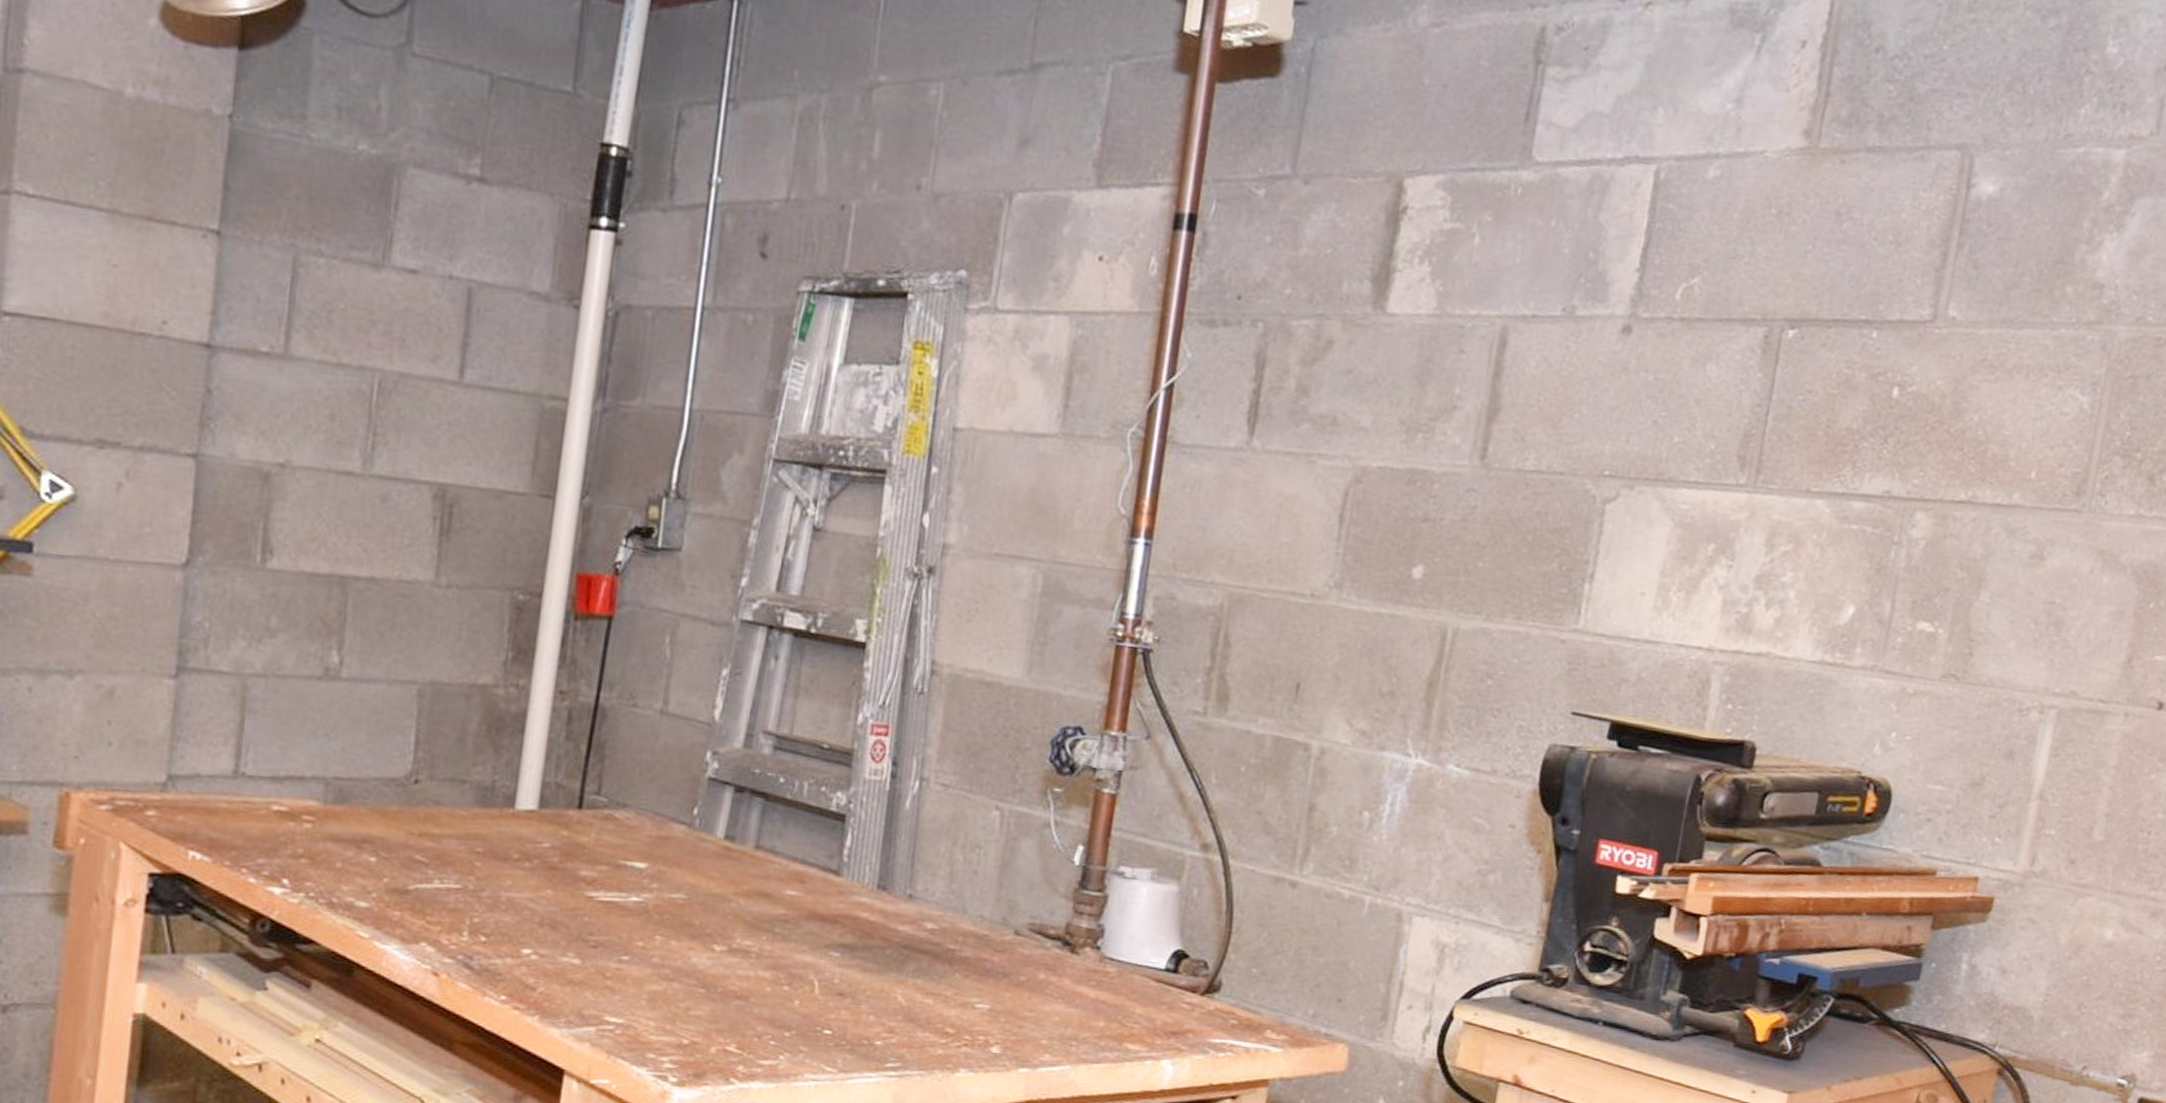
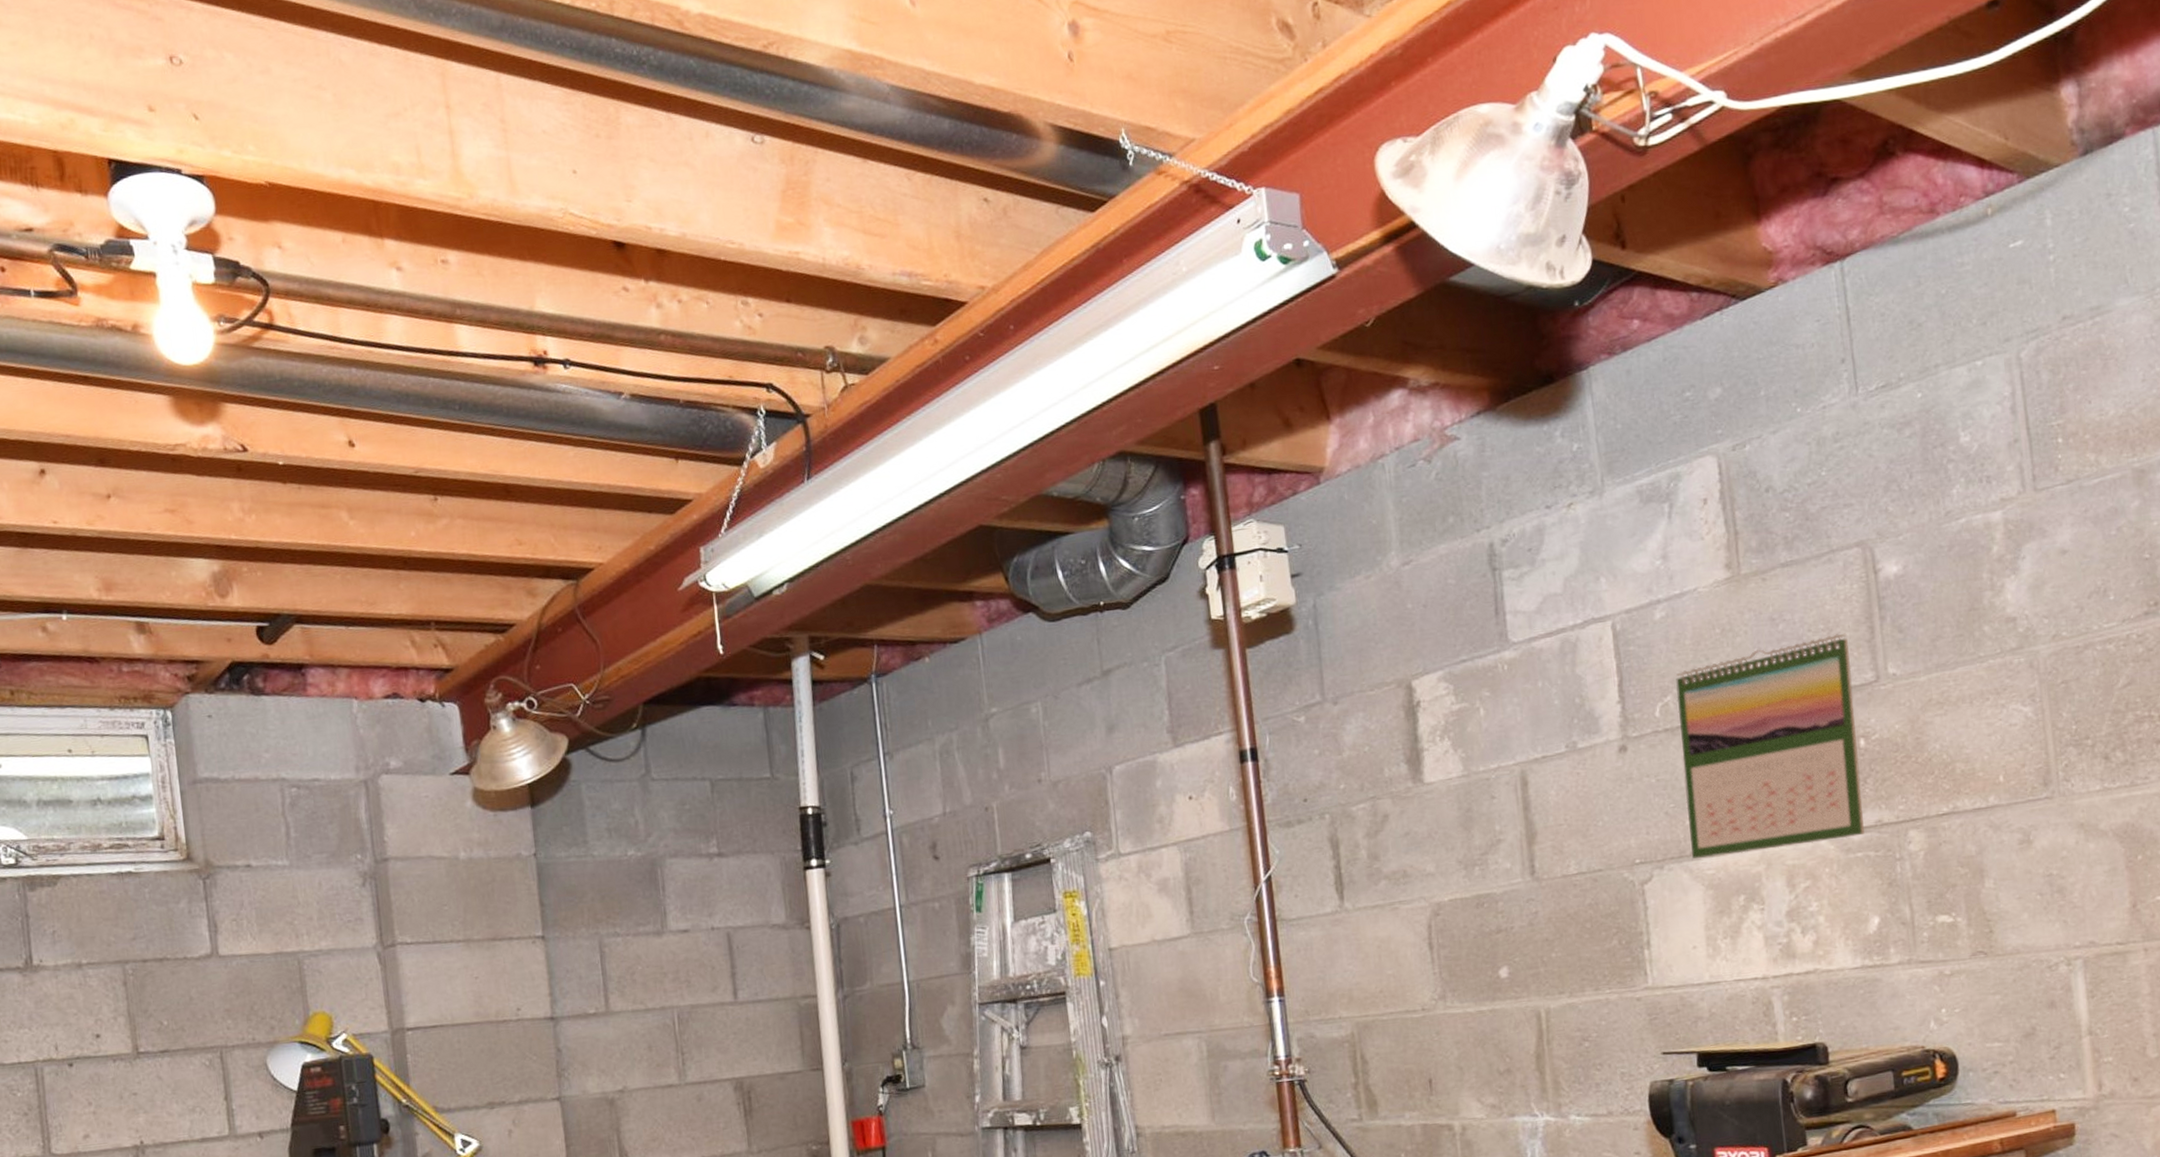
calendar: none [1668,246,1916,505] -> present [1676,633,1864,860]

